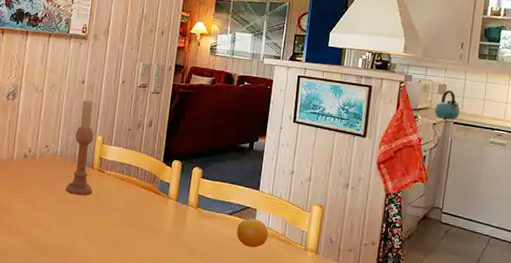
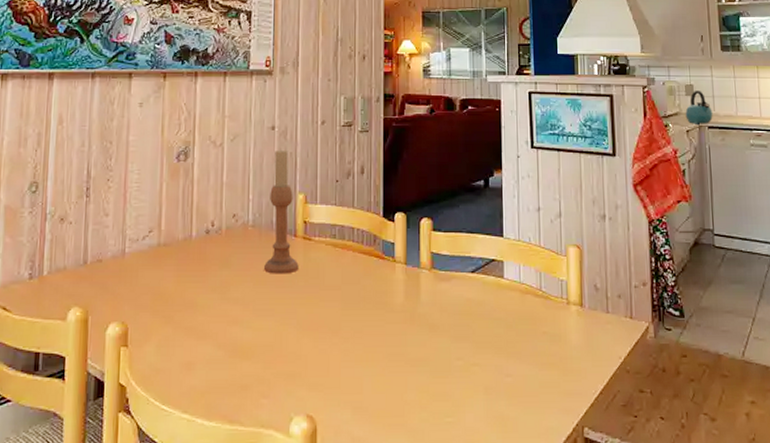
fruit: present [236,218,268,248] -> none [484,274,521,310]

